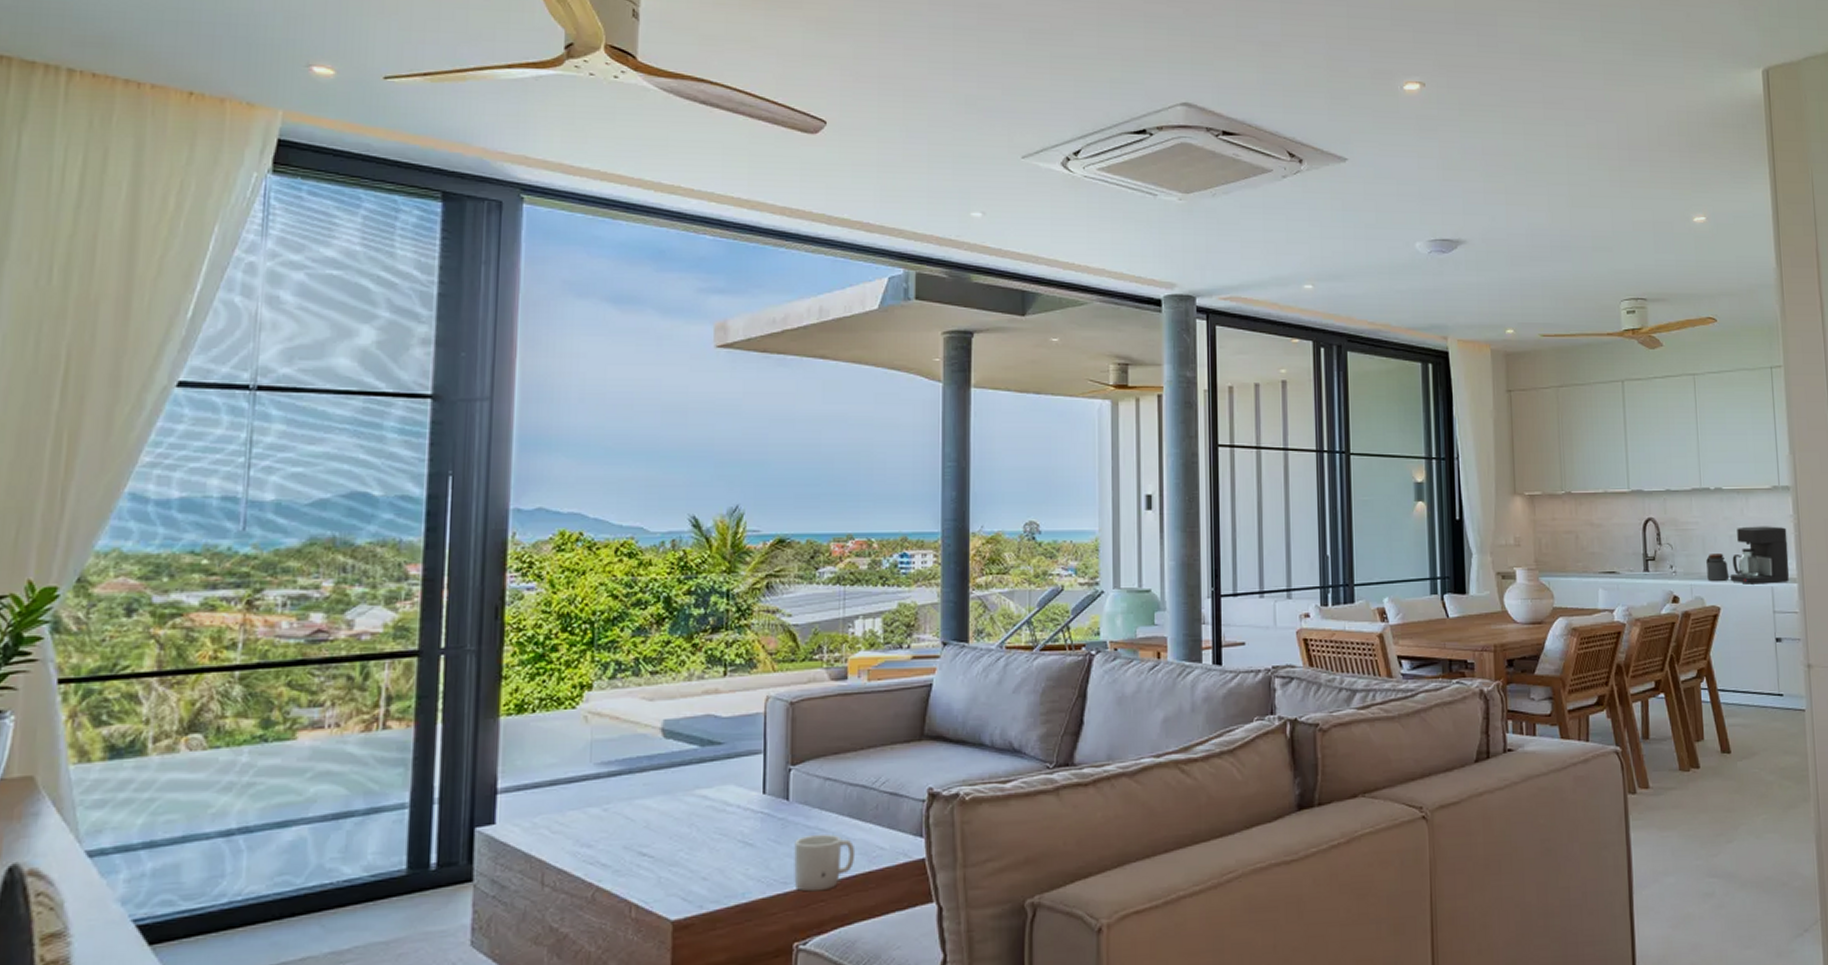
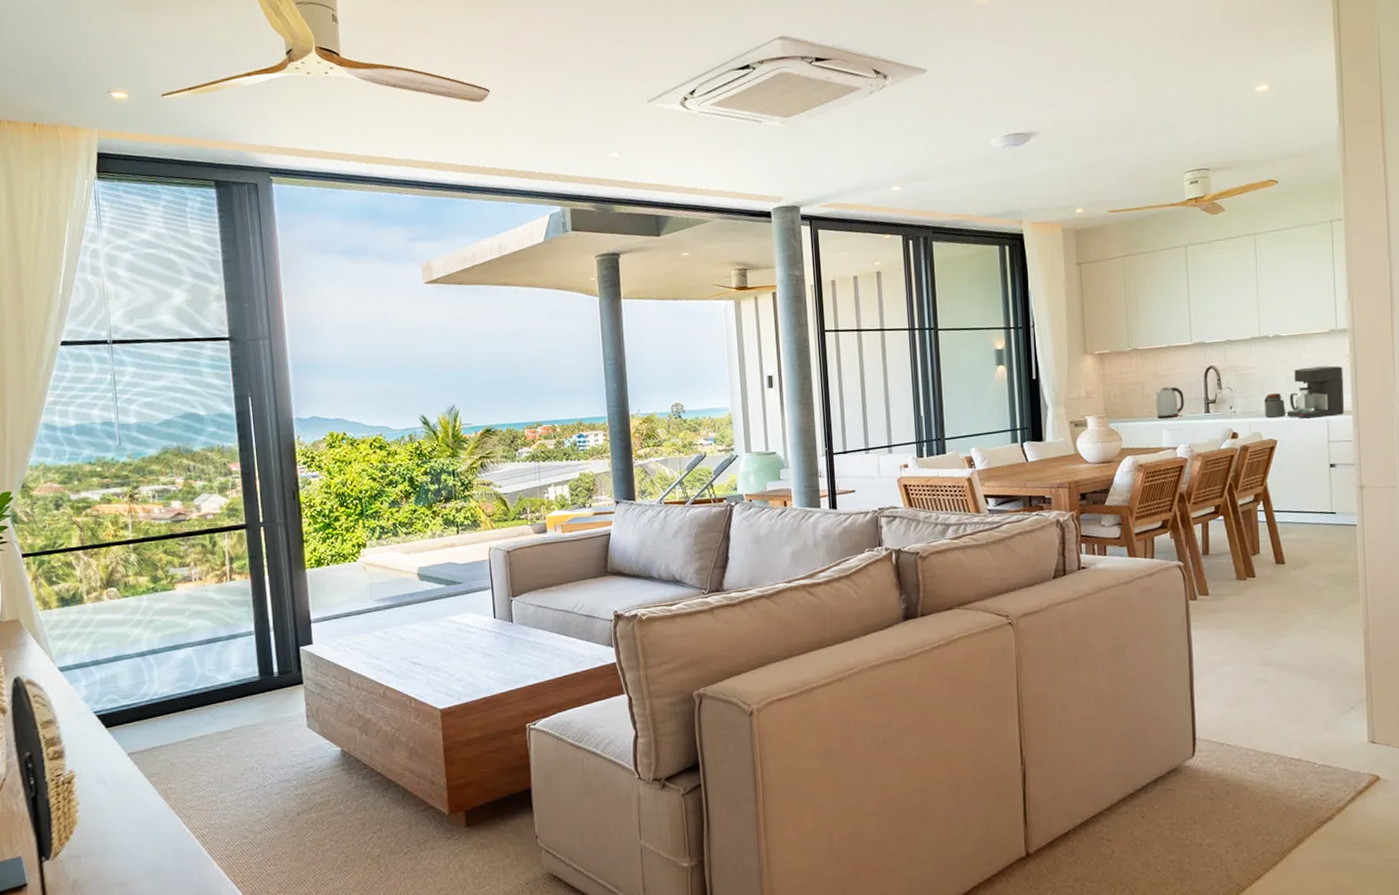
mug: present [794,833,856,892] -> none [520,646,565,688]
kettle: none [1590,538,1622,575] -> present [1155,387,1185,419]

